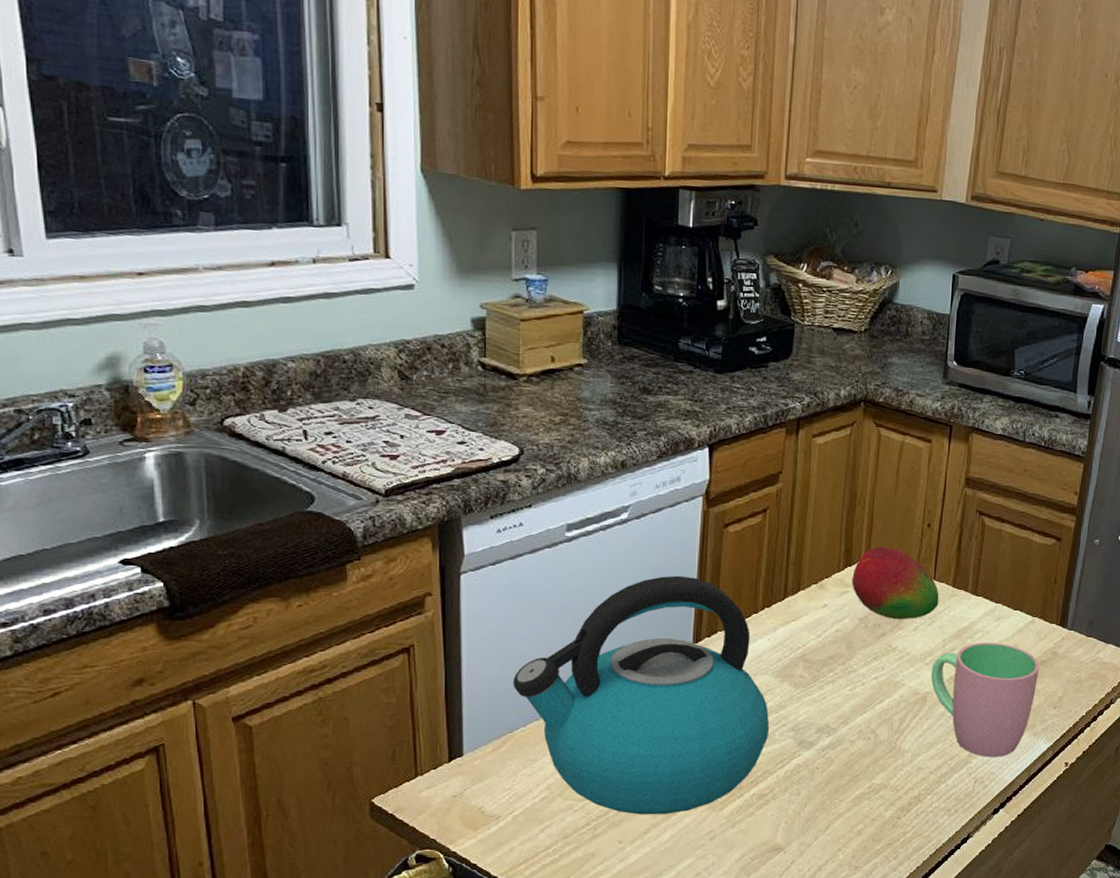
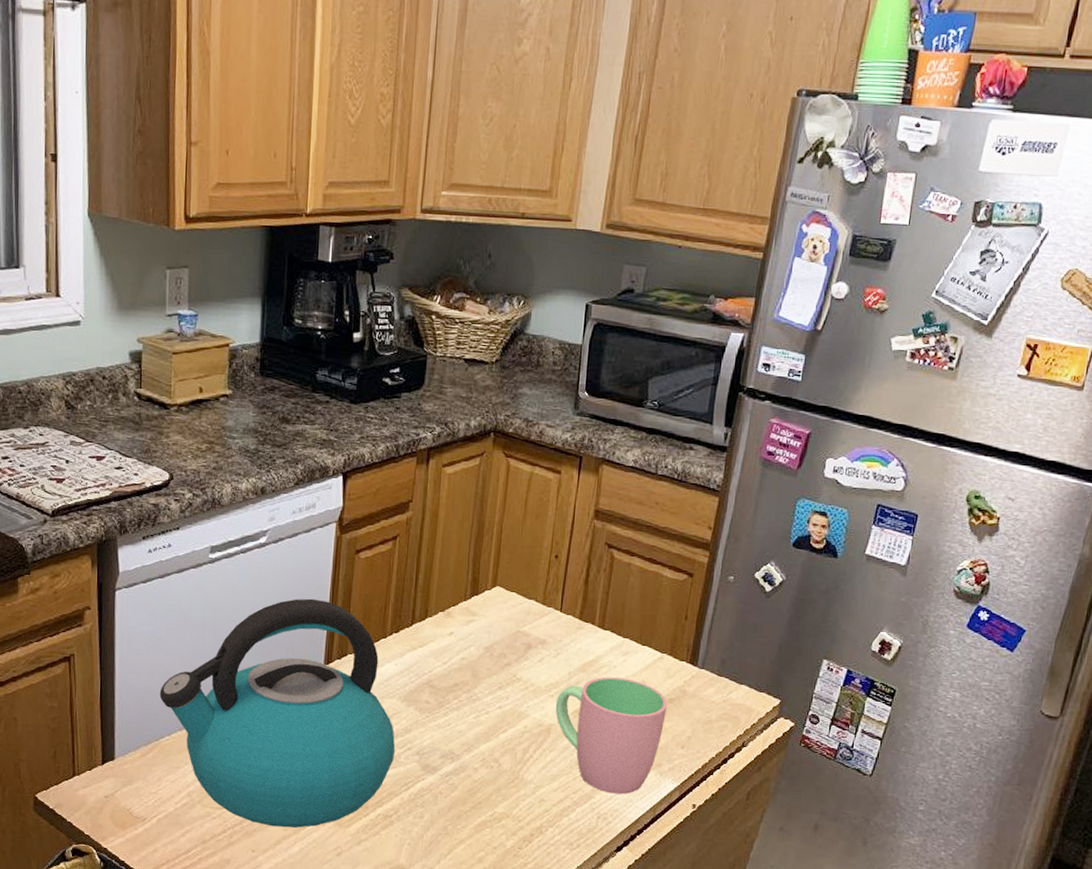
fruit: present [852,546,939,620] -> none [478,577,566,651]

